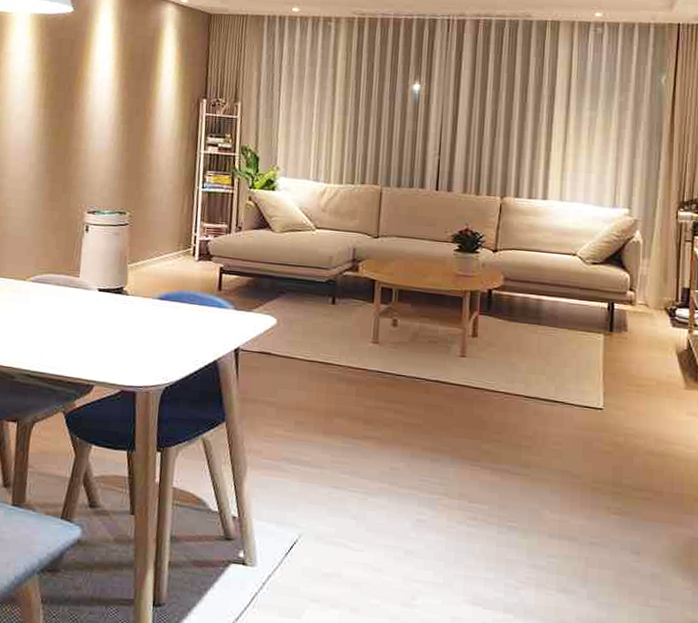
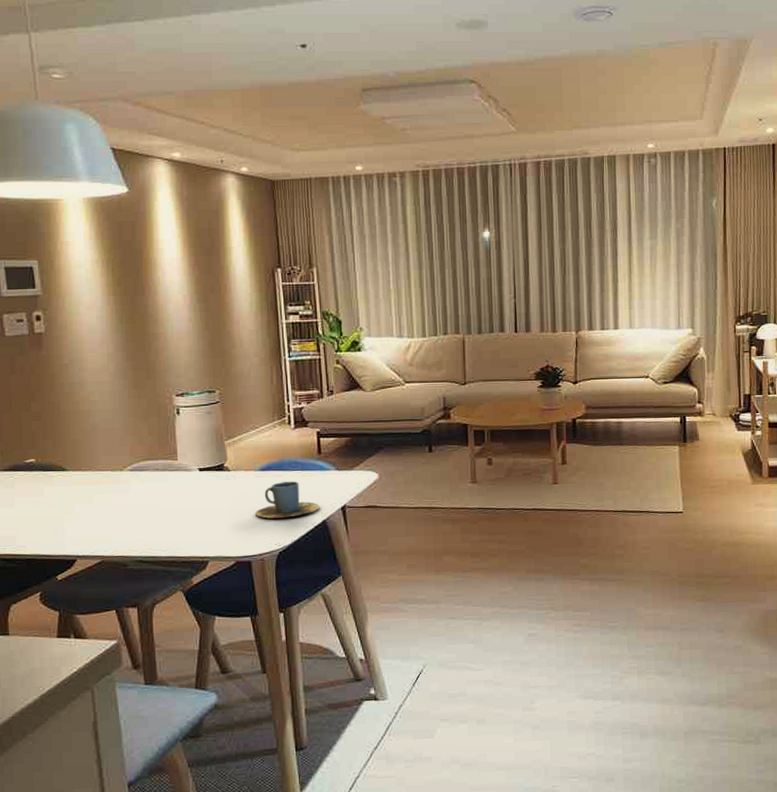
cup: none [146,314,213,352] -> present [254,481,320,519]

